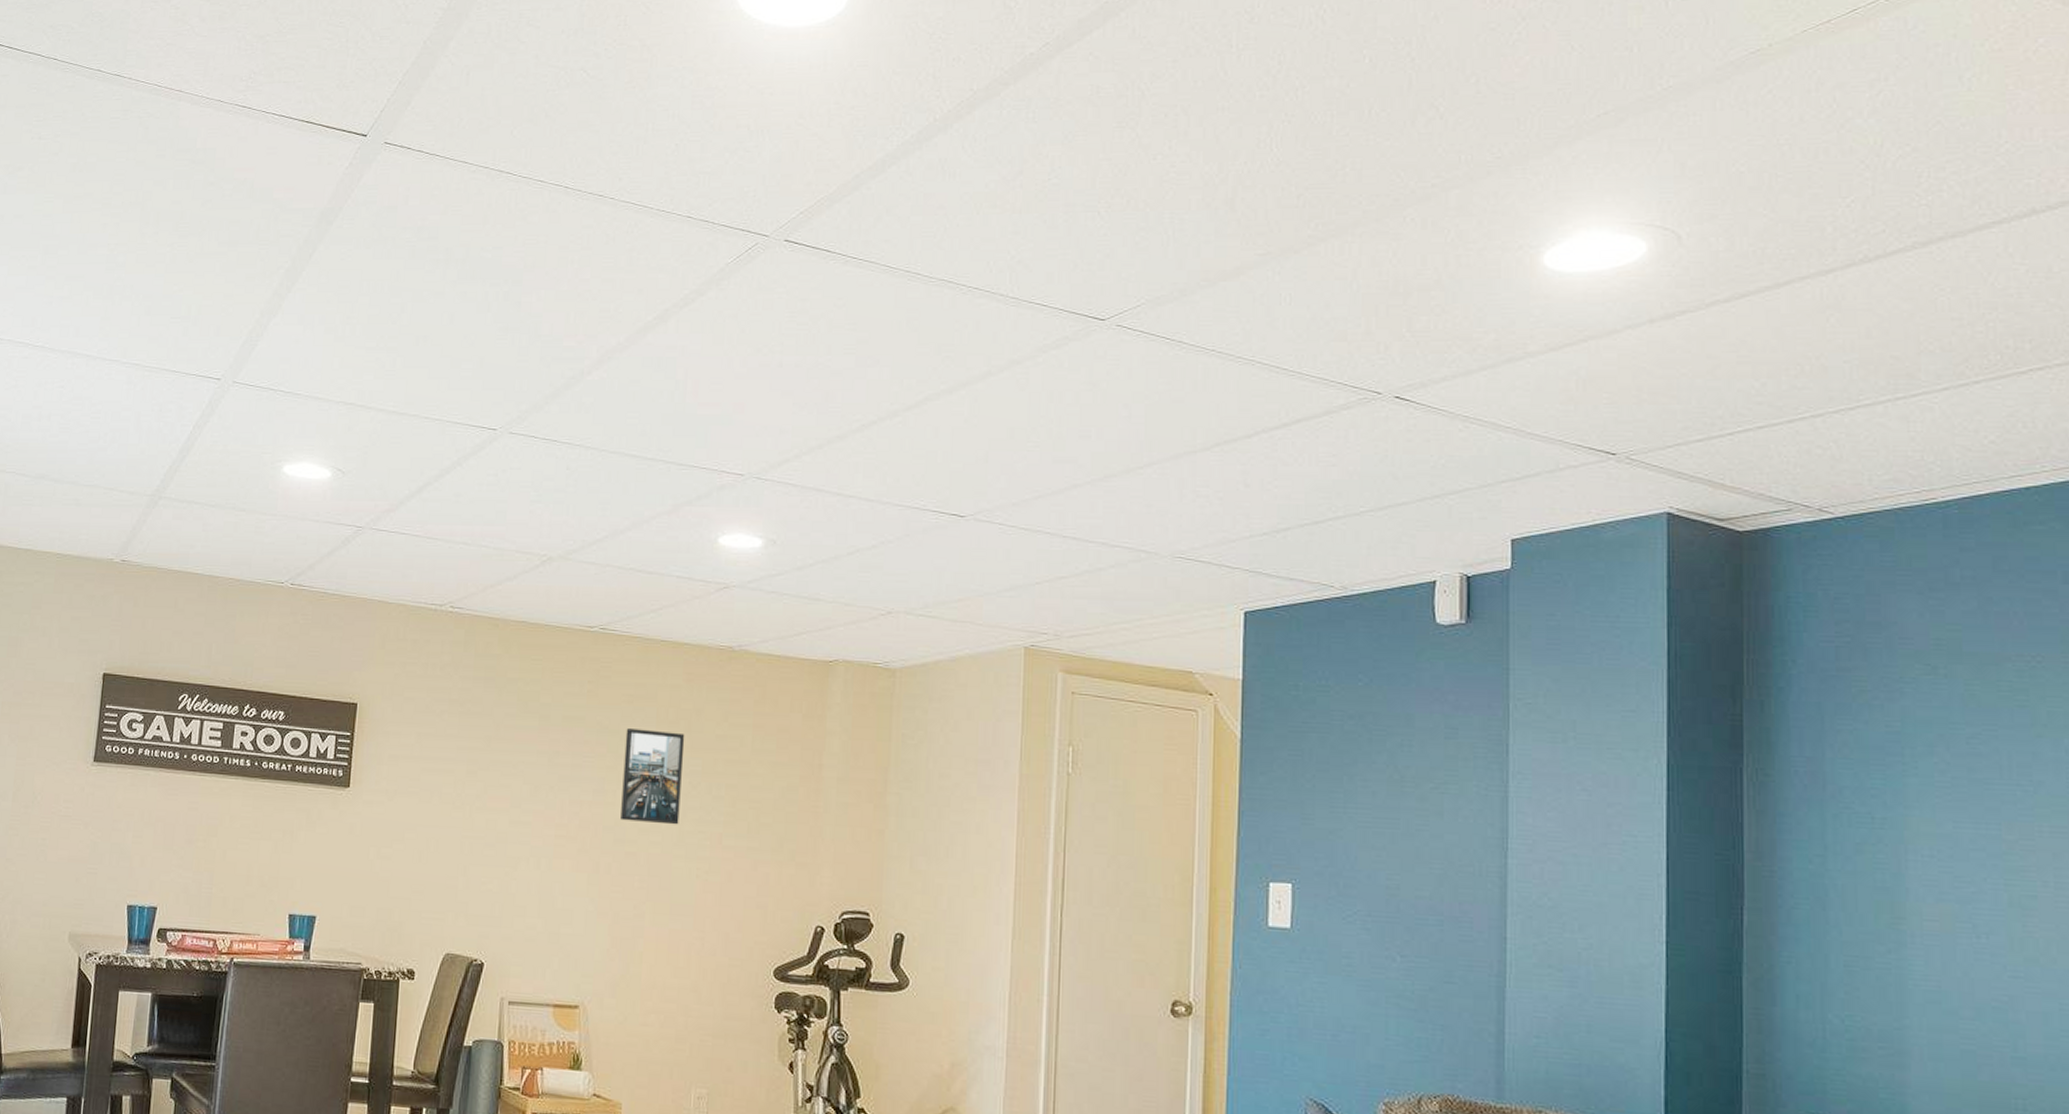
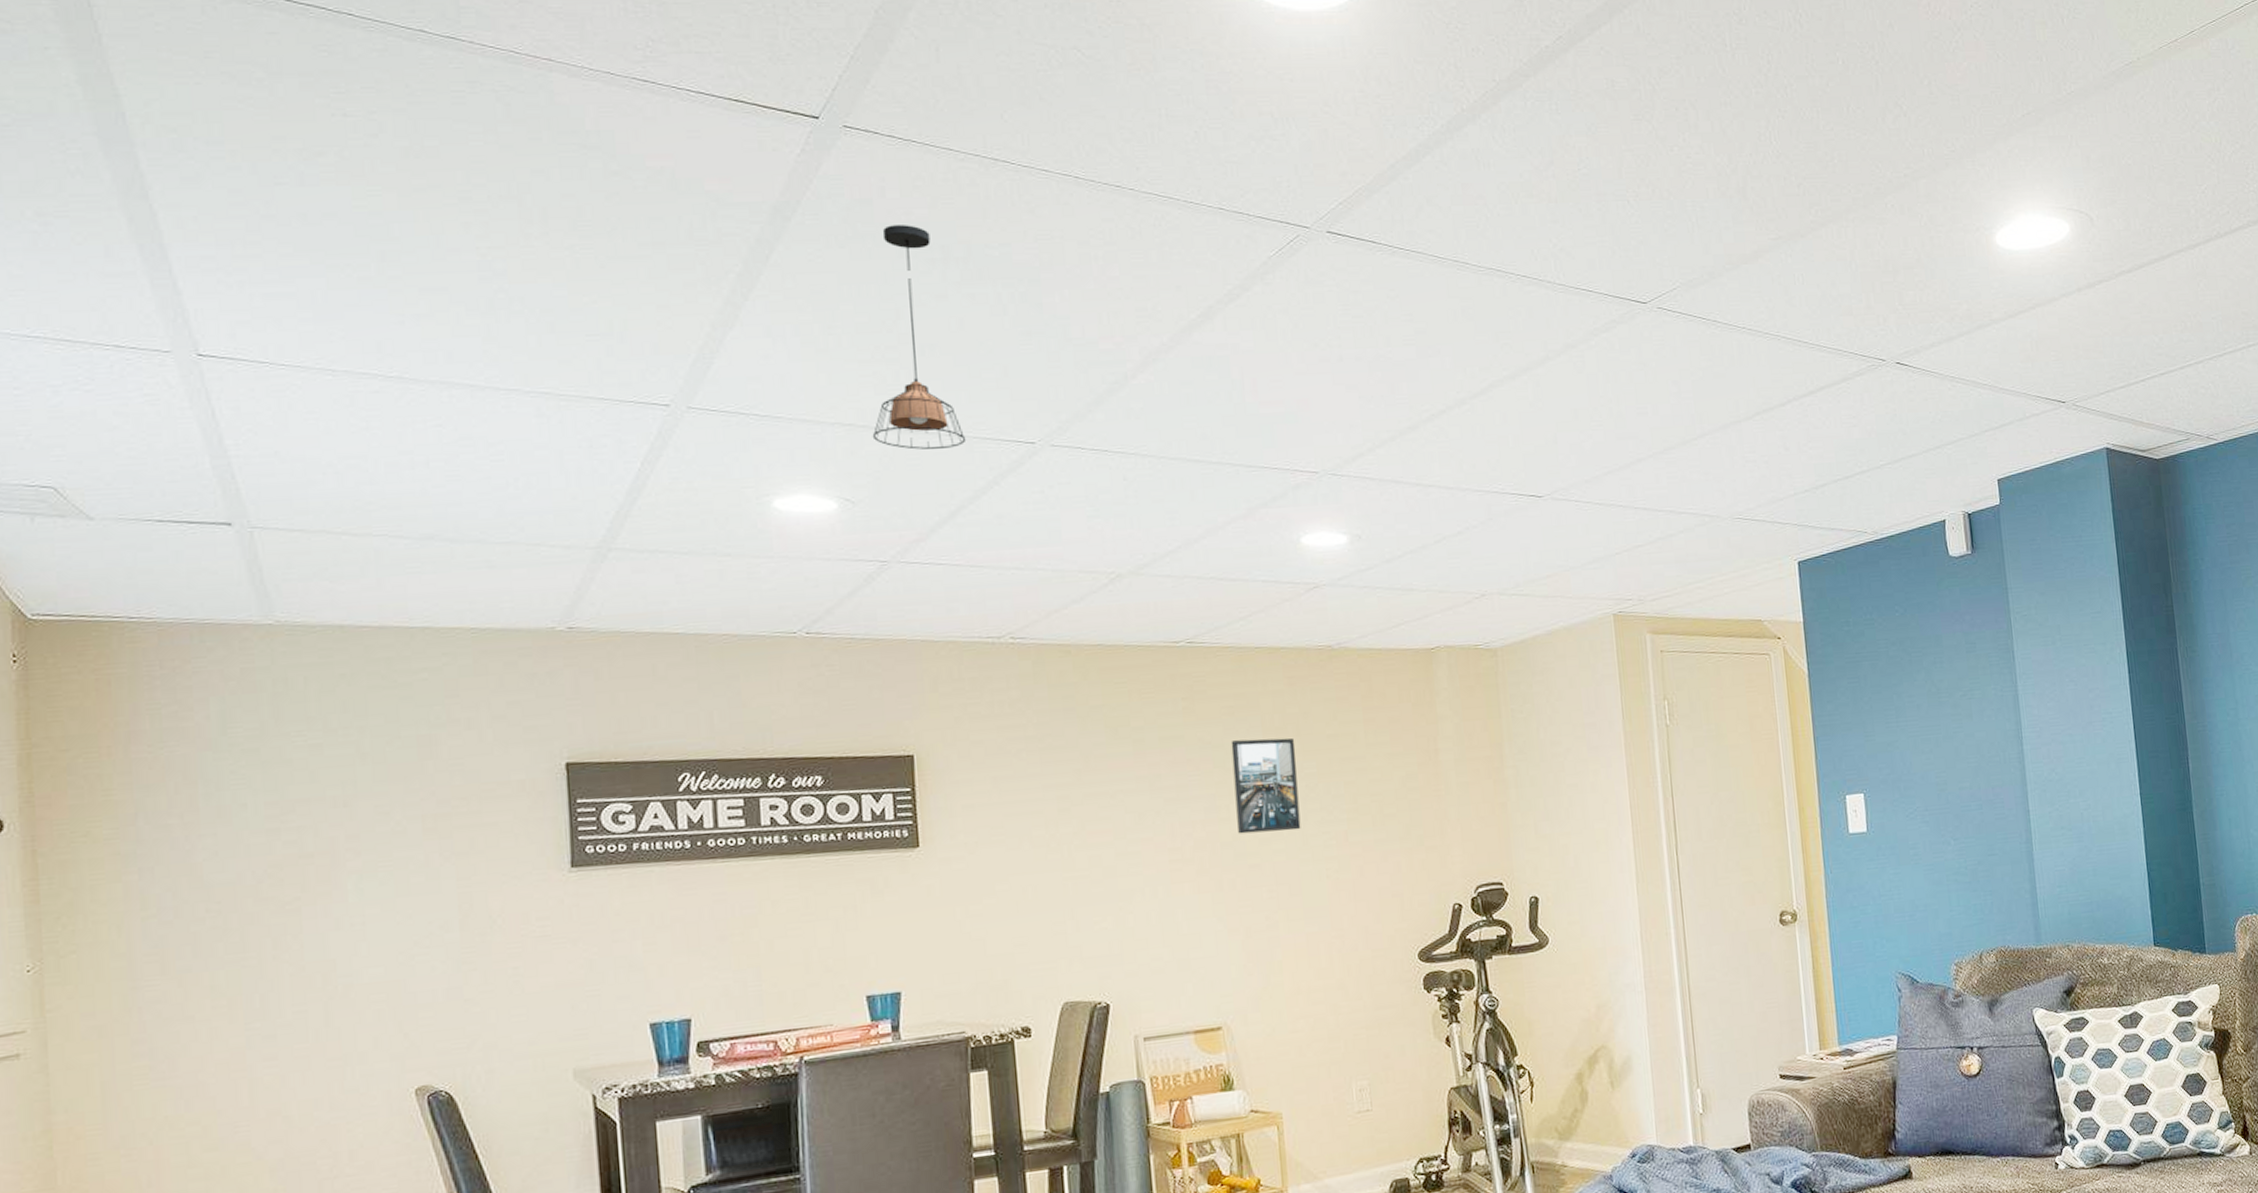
pendant light: none [367,229,441,429] -> present [872,225,967,450]

